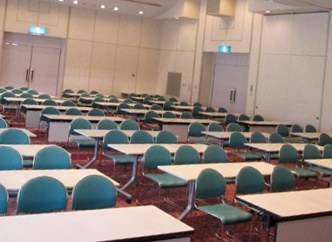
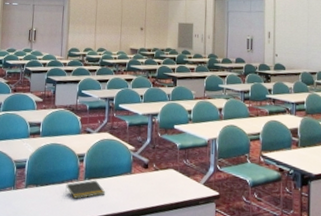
notepad: none [54,211,91,227] -> present [66,180,106,199]

